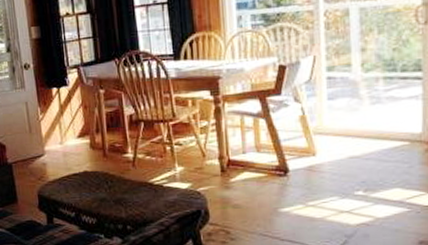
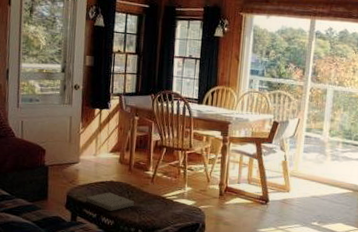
book: none [59,185,118,207] -> present [85,192,135,211]

